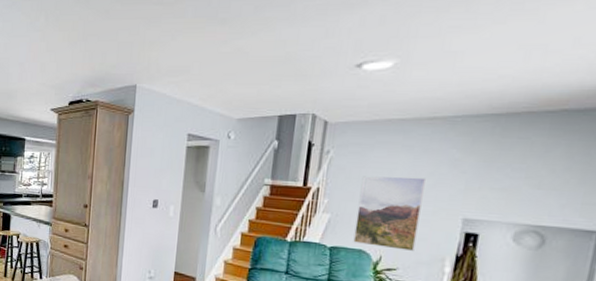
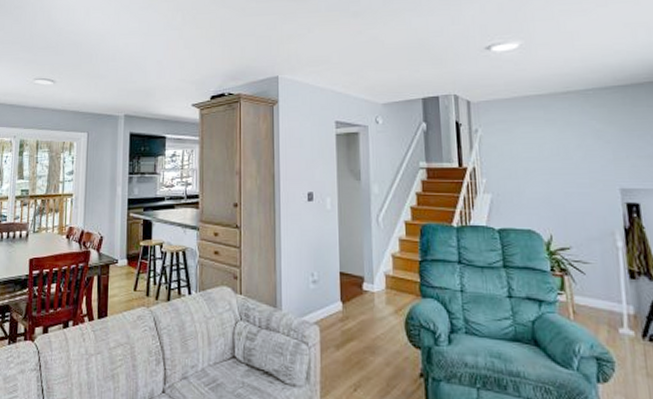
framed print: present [353,176,427,251] -> none [514,150,582,227]

